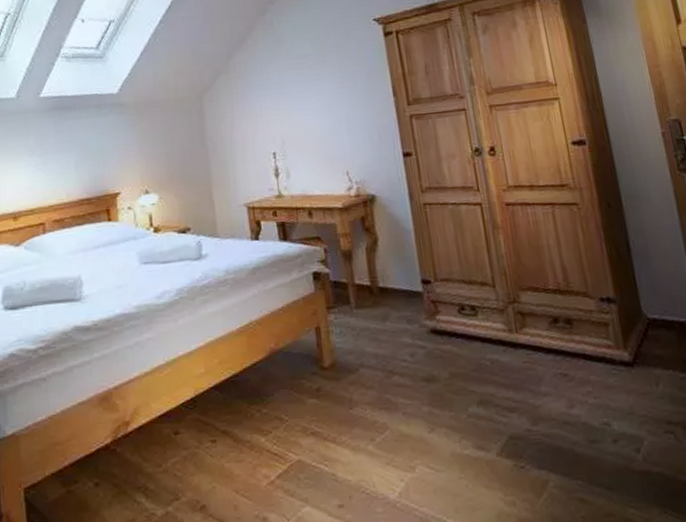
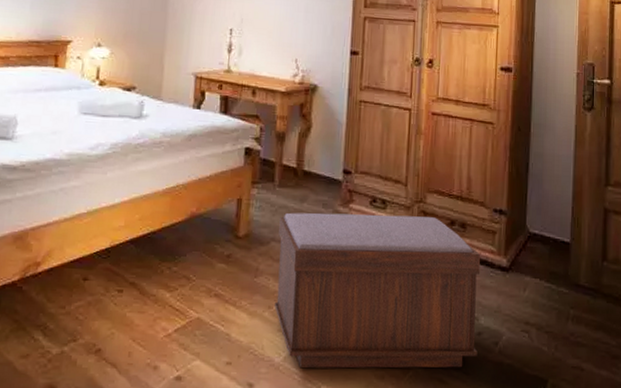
bench: none [364,317,619,503] -> present [275,212,481,369]

